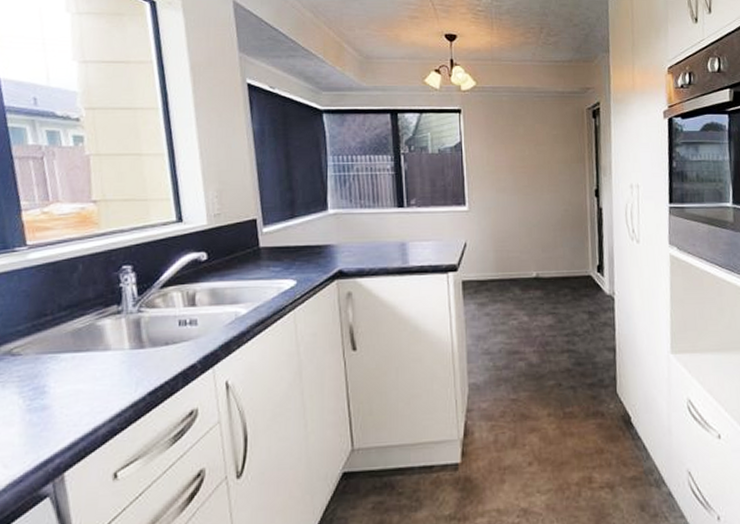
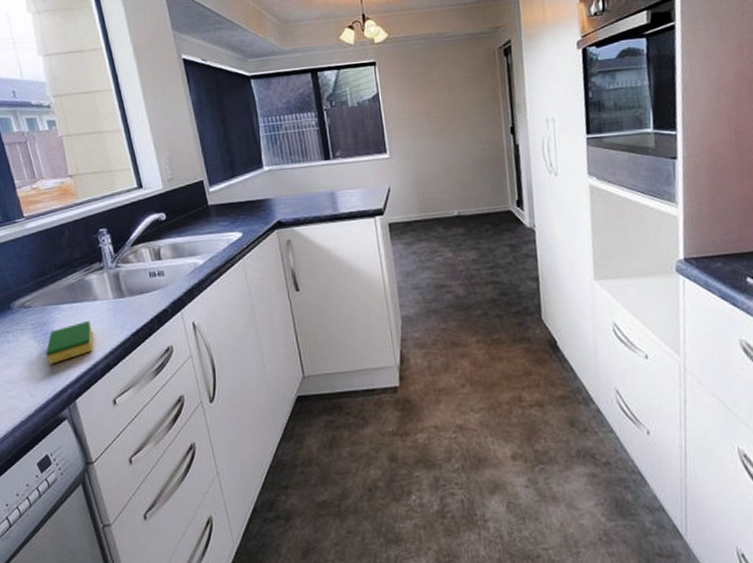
dish sponge: none [32,374,98,427] -> present [46,320,93,364]

